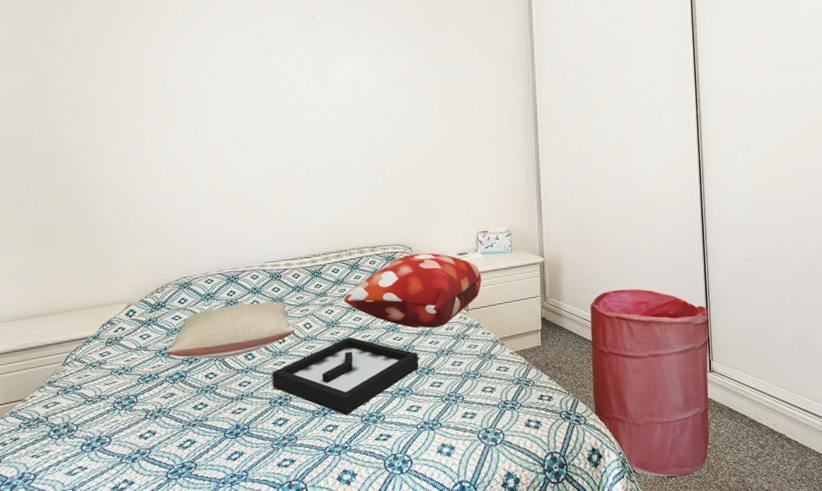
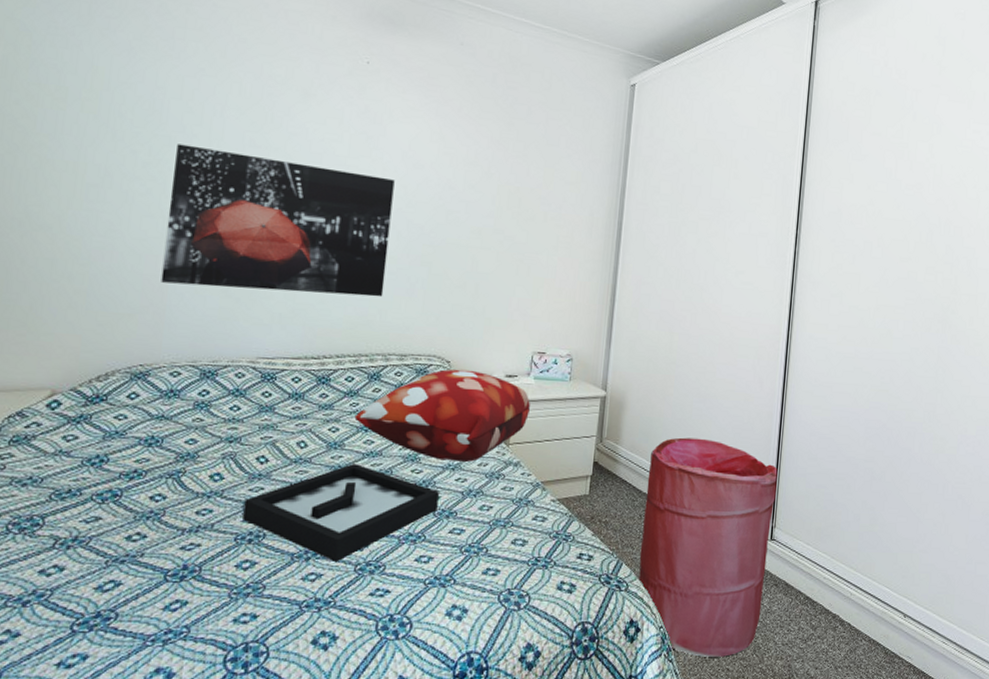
pillow: present [165,301,296,359] -> none [97,407,285,477]
wall art: none [185,106,351,213] -> present [161,144,395,297]

